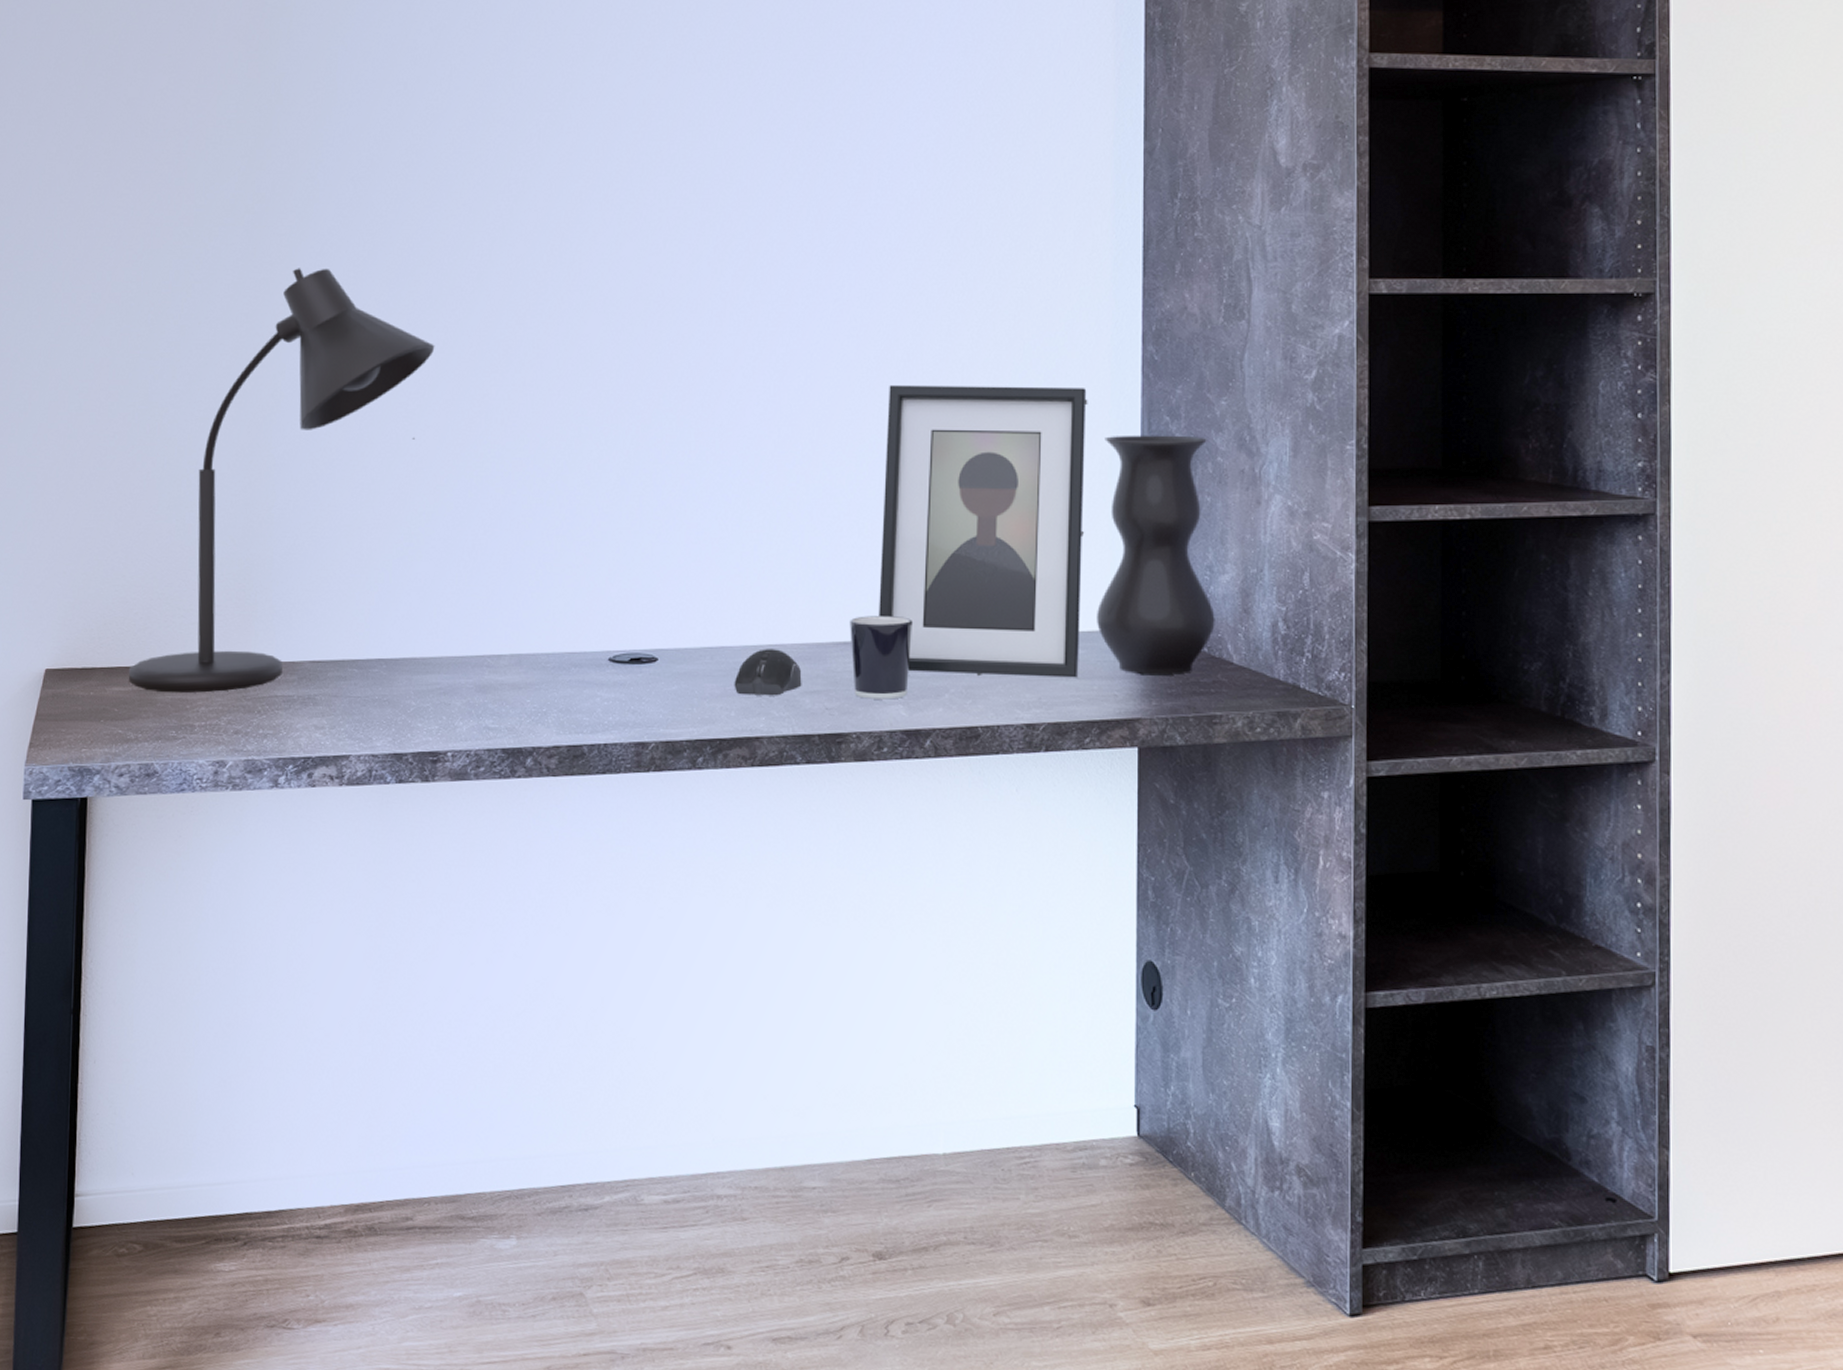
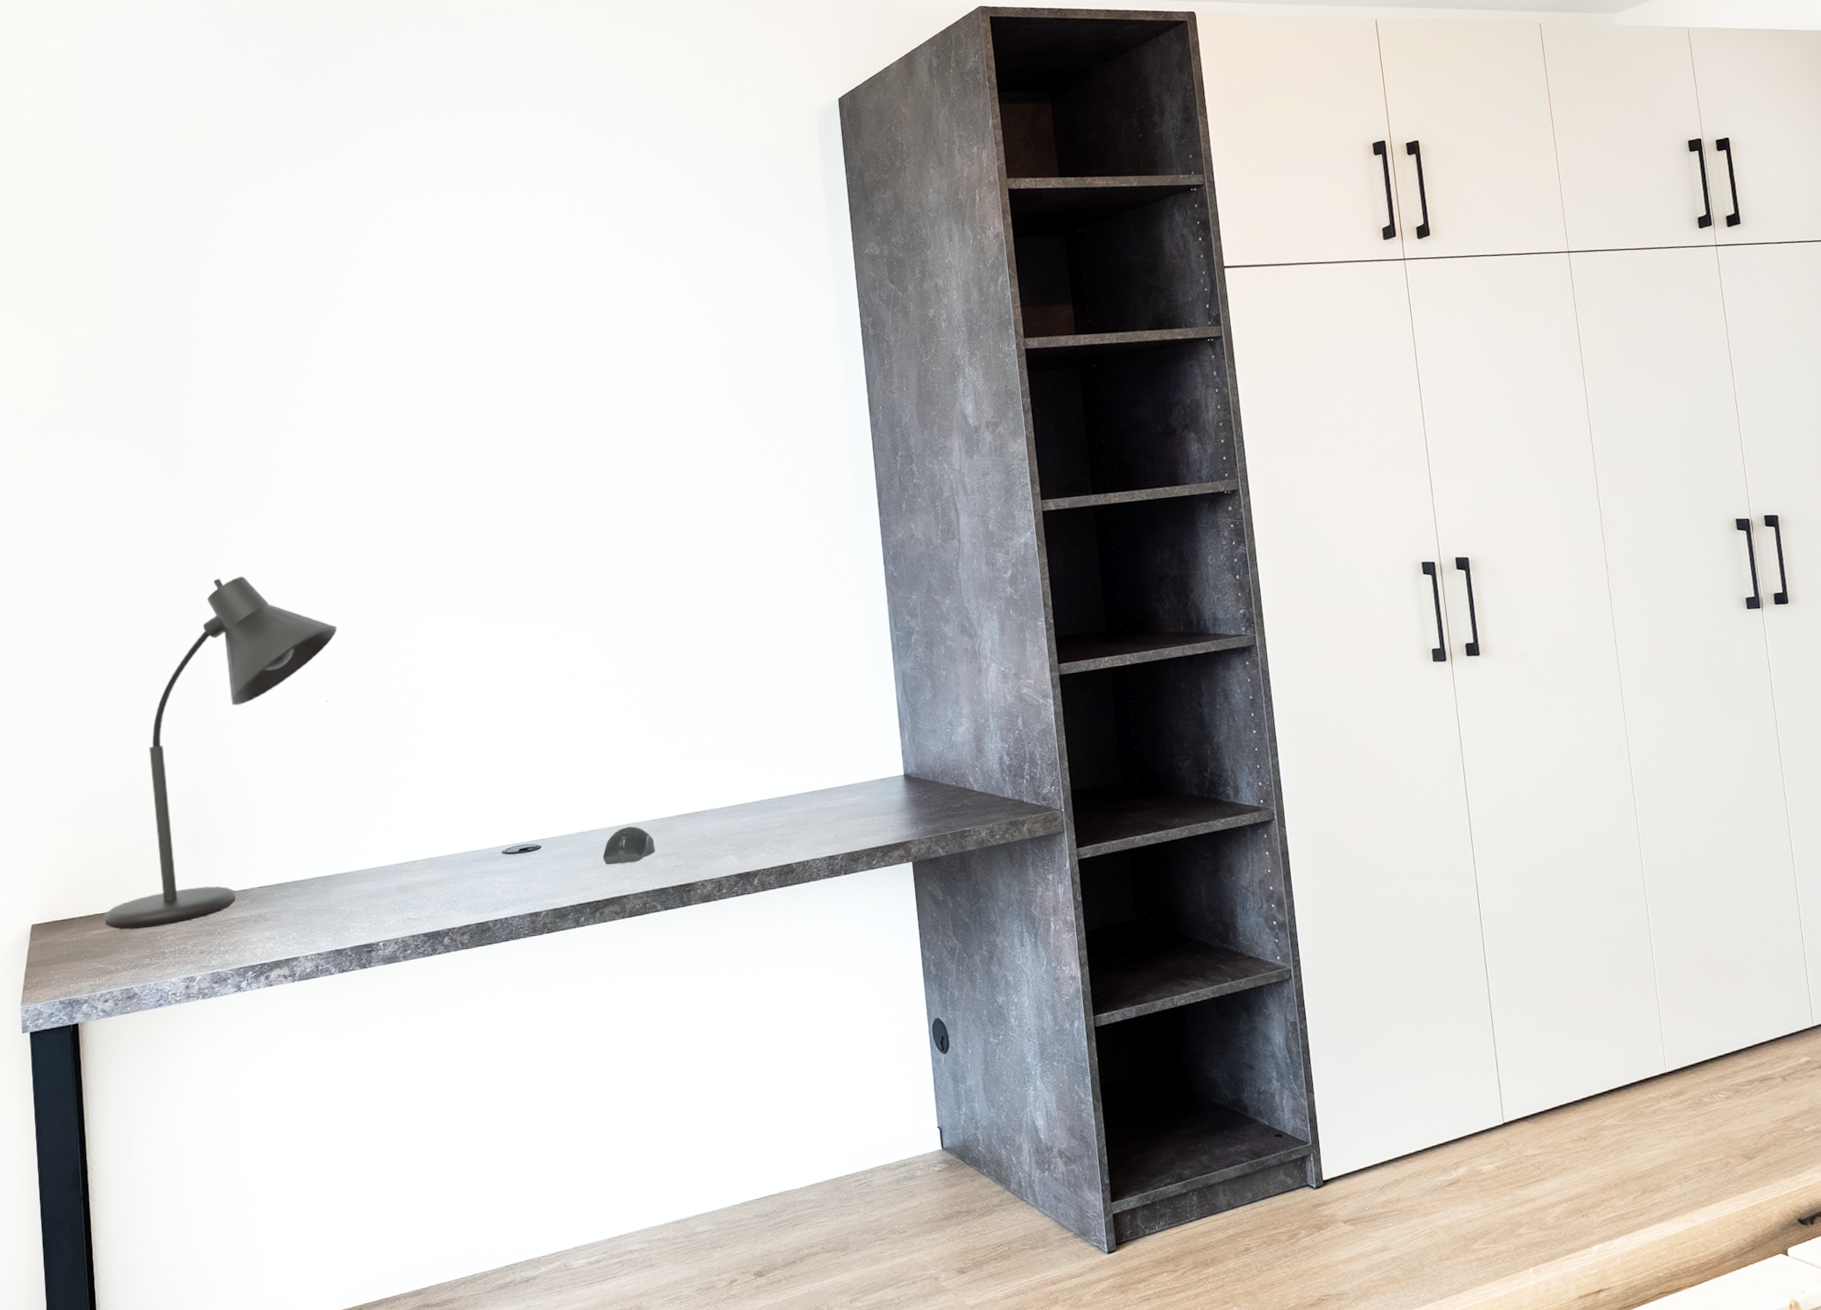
mug: present [850,616,914,700] -> none [687,789,737,855]
picture frame: present [879,384,1088,678] -> none [699,602,863,830]
vase: present [1097,435,1215,676] -> none [864,628,959,808]

